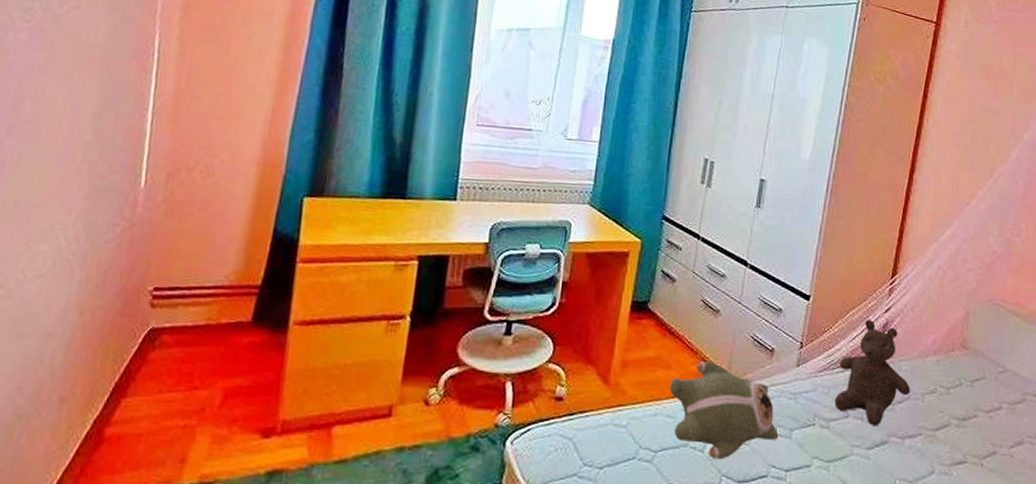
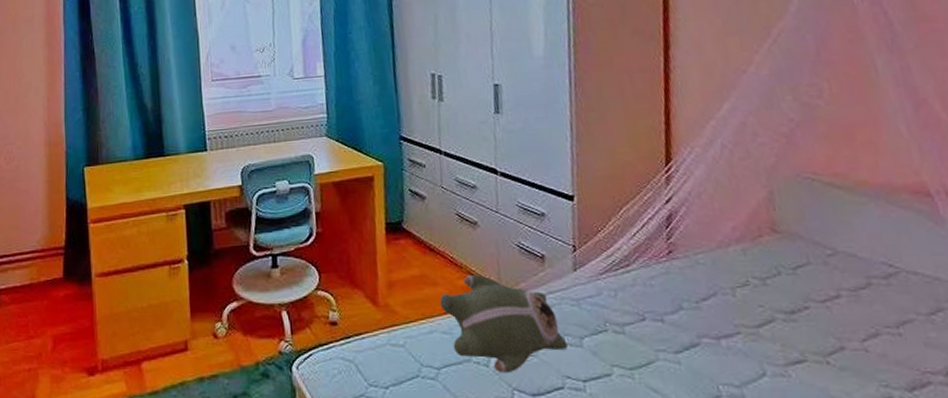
teddy bear: present [834,320,910,426] -> none [622,213,716,328]

